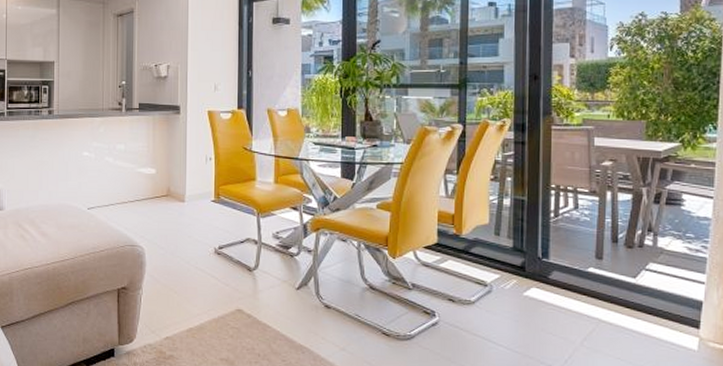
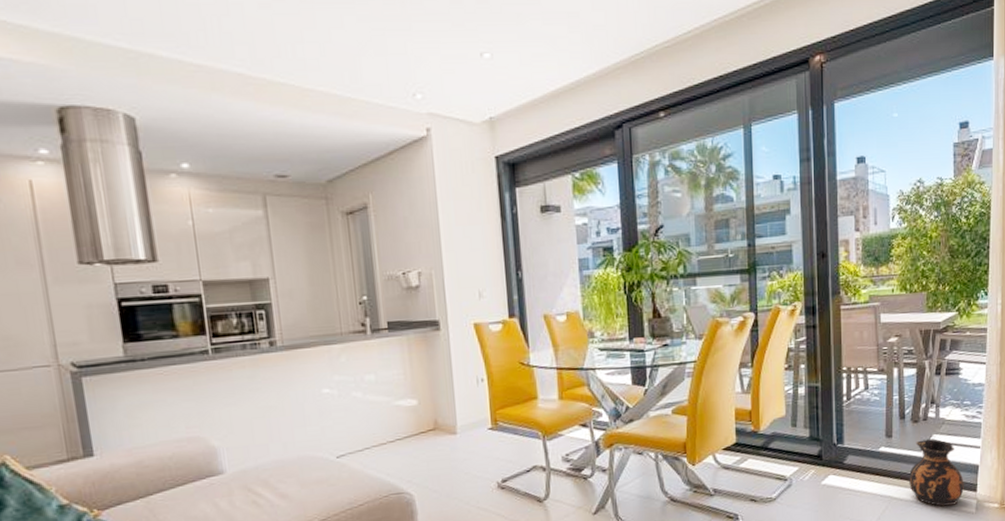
ceramic jug: none [620,266,685,339] -> present [909,438,964,507]

